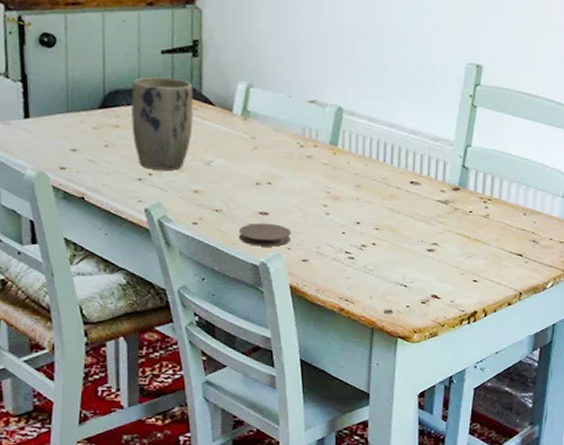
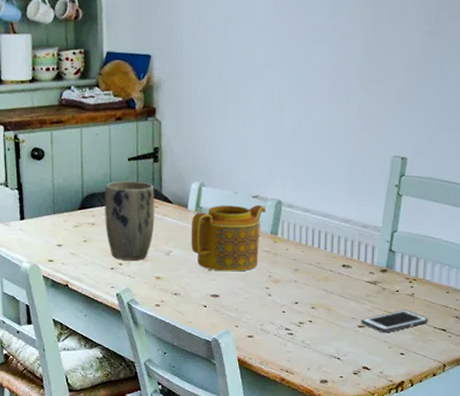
teapot: none [236,109,325,187] -> present [191,204,266,272]
coaster: present [238,223,291,247] -> none [194,304,239,325]
cell phone: none [430,232,505,258] -> present [361,309,429,333]

